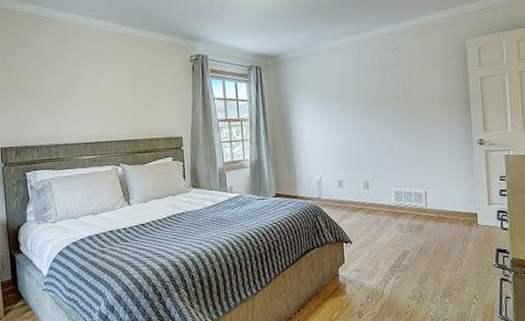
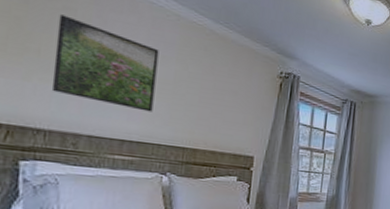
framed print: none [33,55,102,116] -> present [51,14,159,112]

